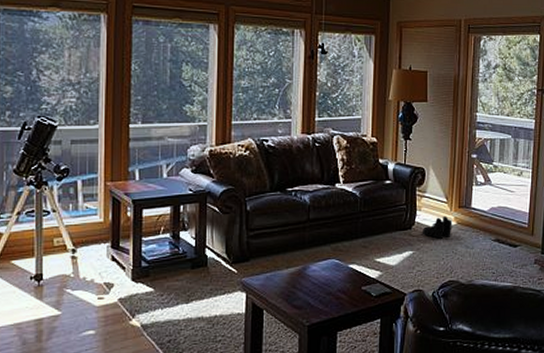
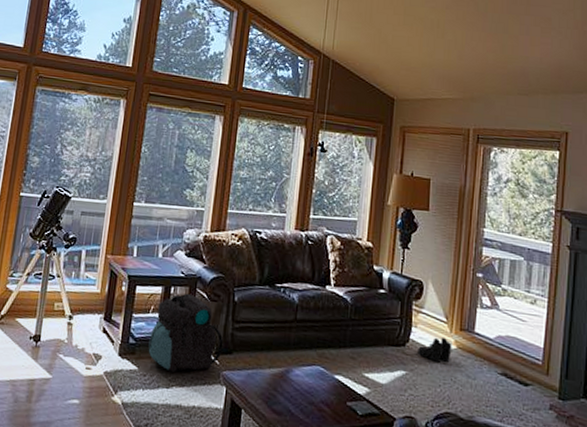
backpack: none [163,209,239,288] -> present [148,293,224,373]

